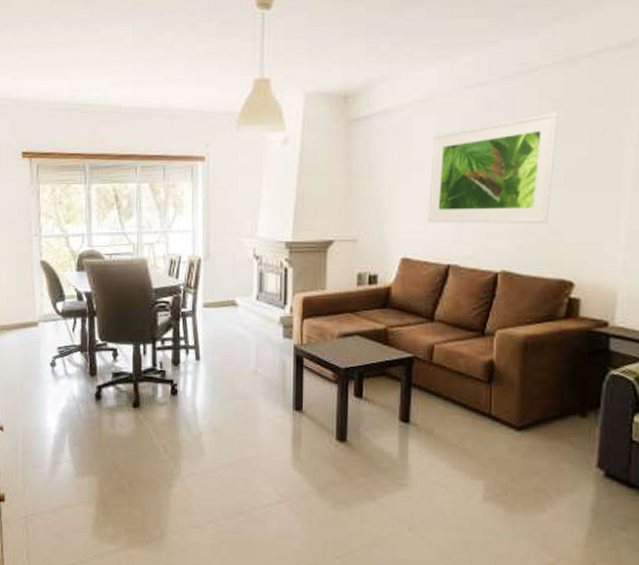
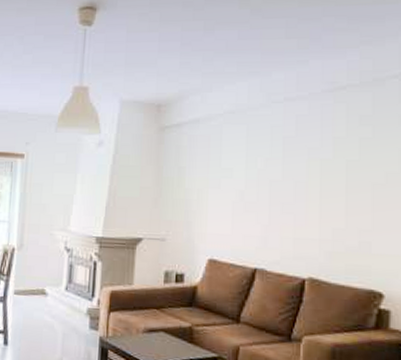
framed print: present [428,113,559,223] -> none [236,129,367,233]

